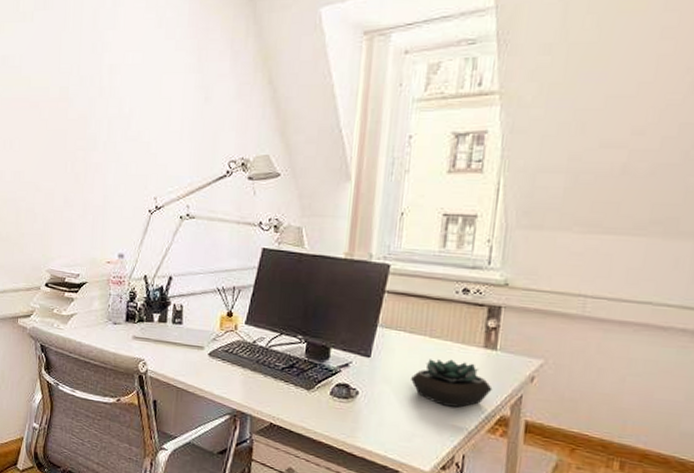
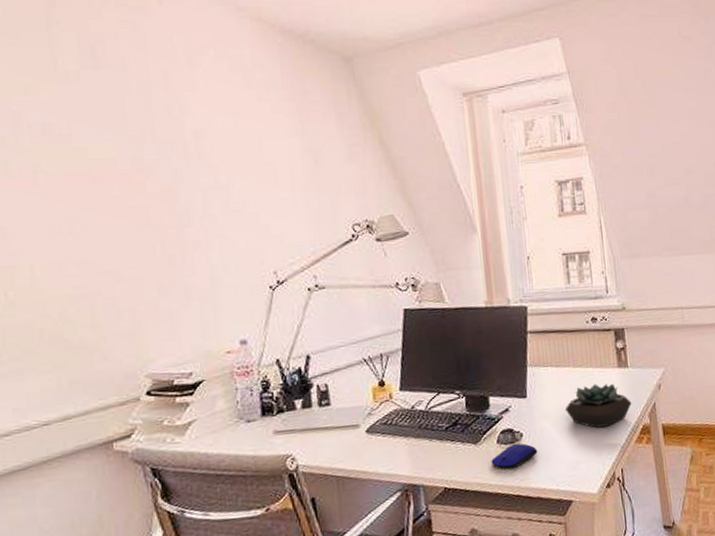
computer mouse: none [320,399,372,424] -> present [491,443,538,469]

